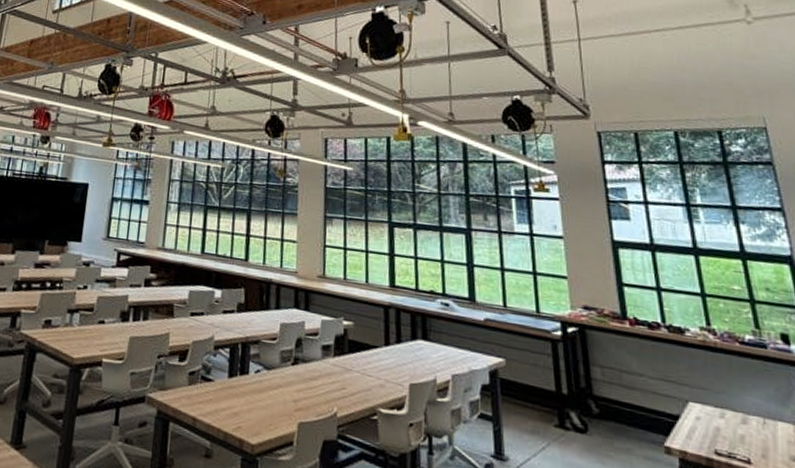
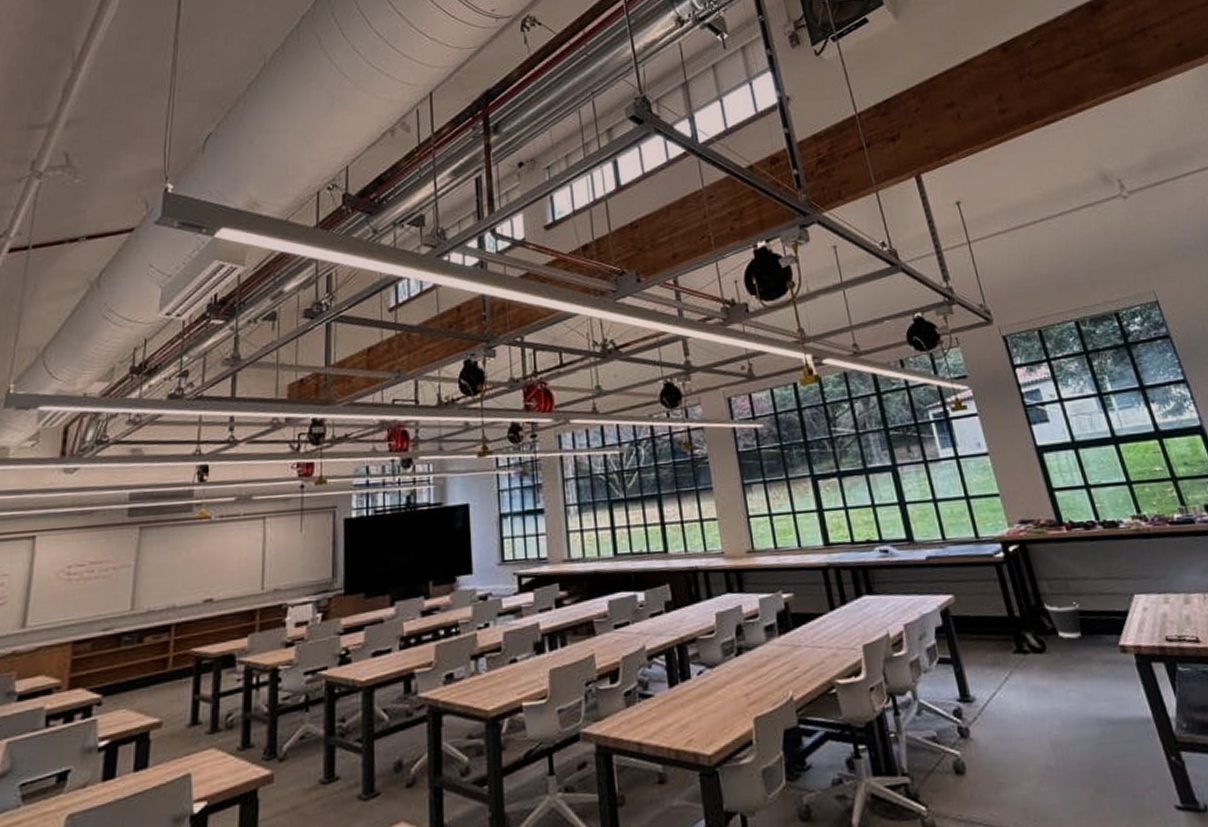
wastebasket: none [594,388,630,429] -> present [1045,602,1081,639]

